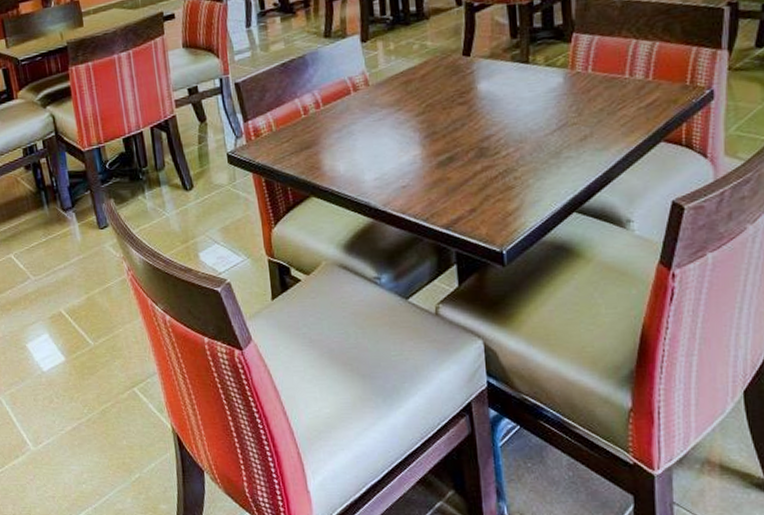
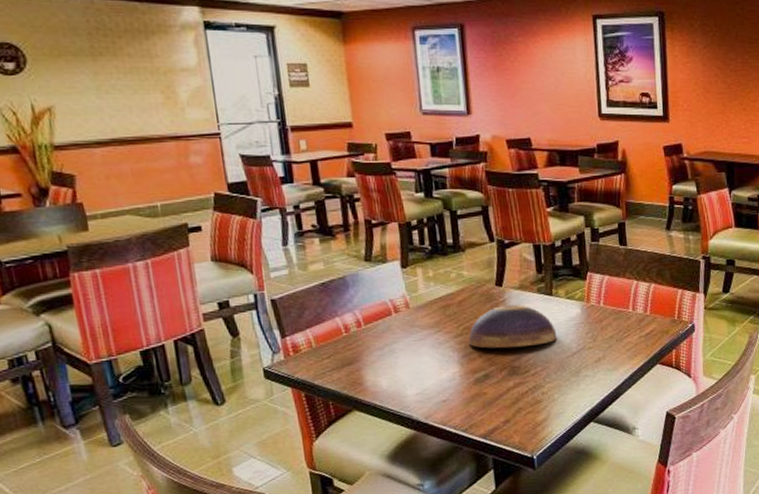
decorative bowl: none [431,75,534,128] -> present [468,304,558,348]

